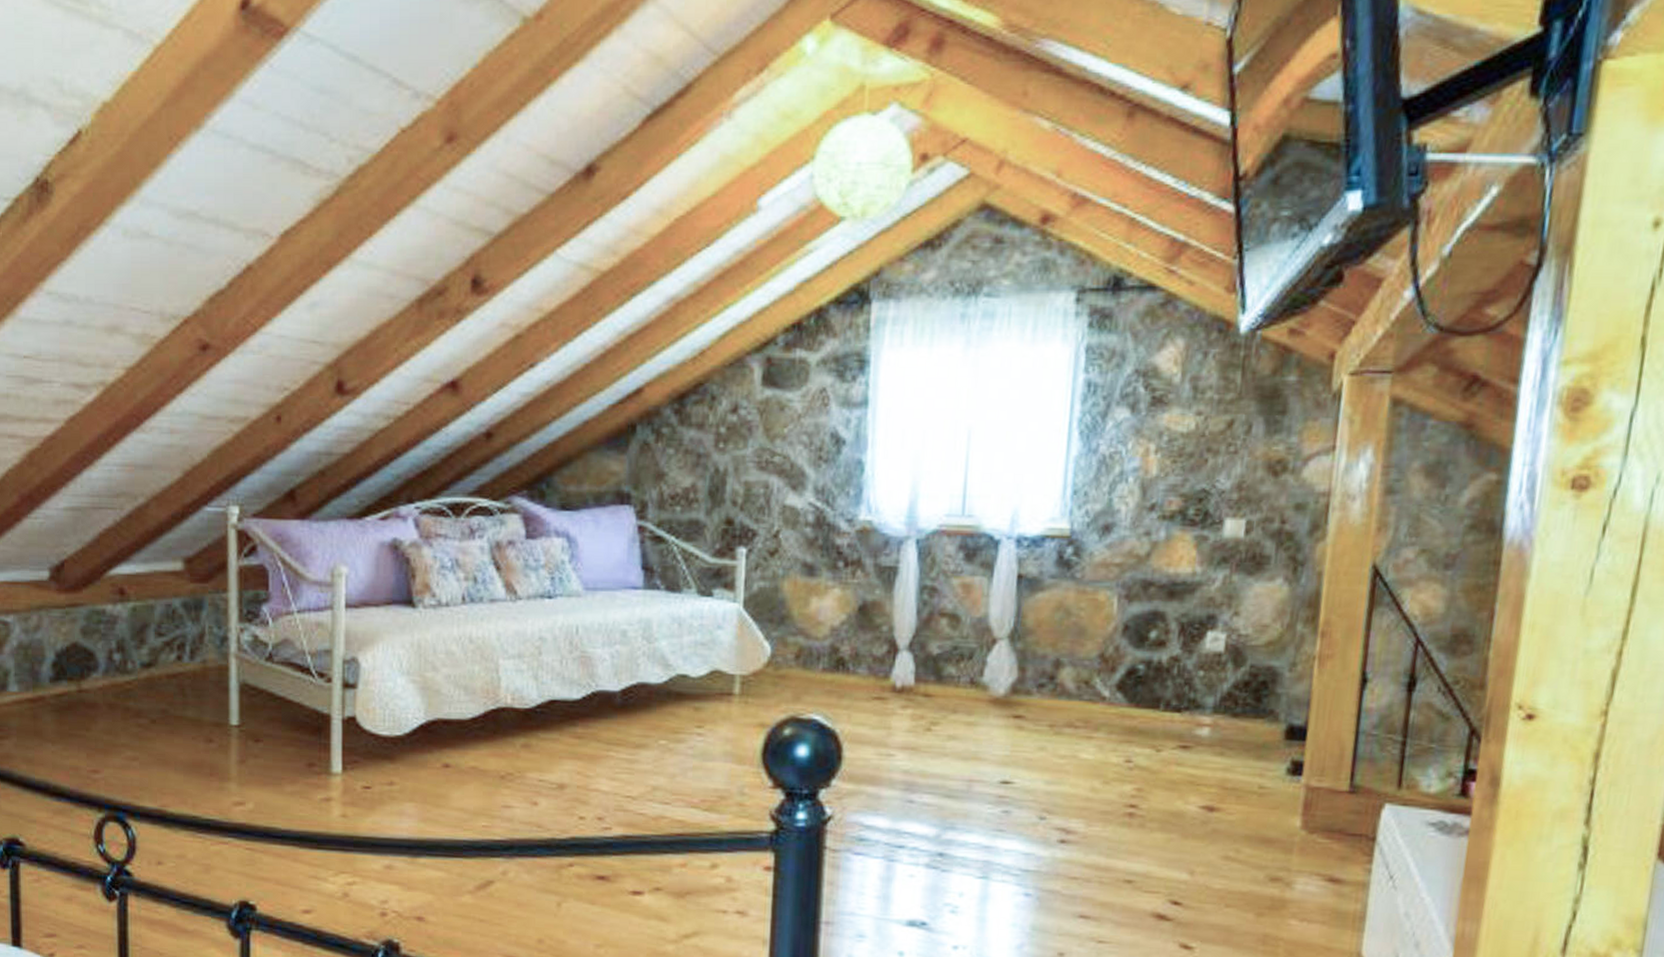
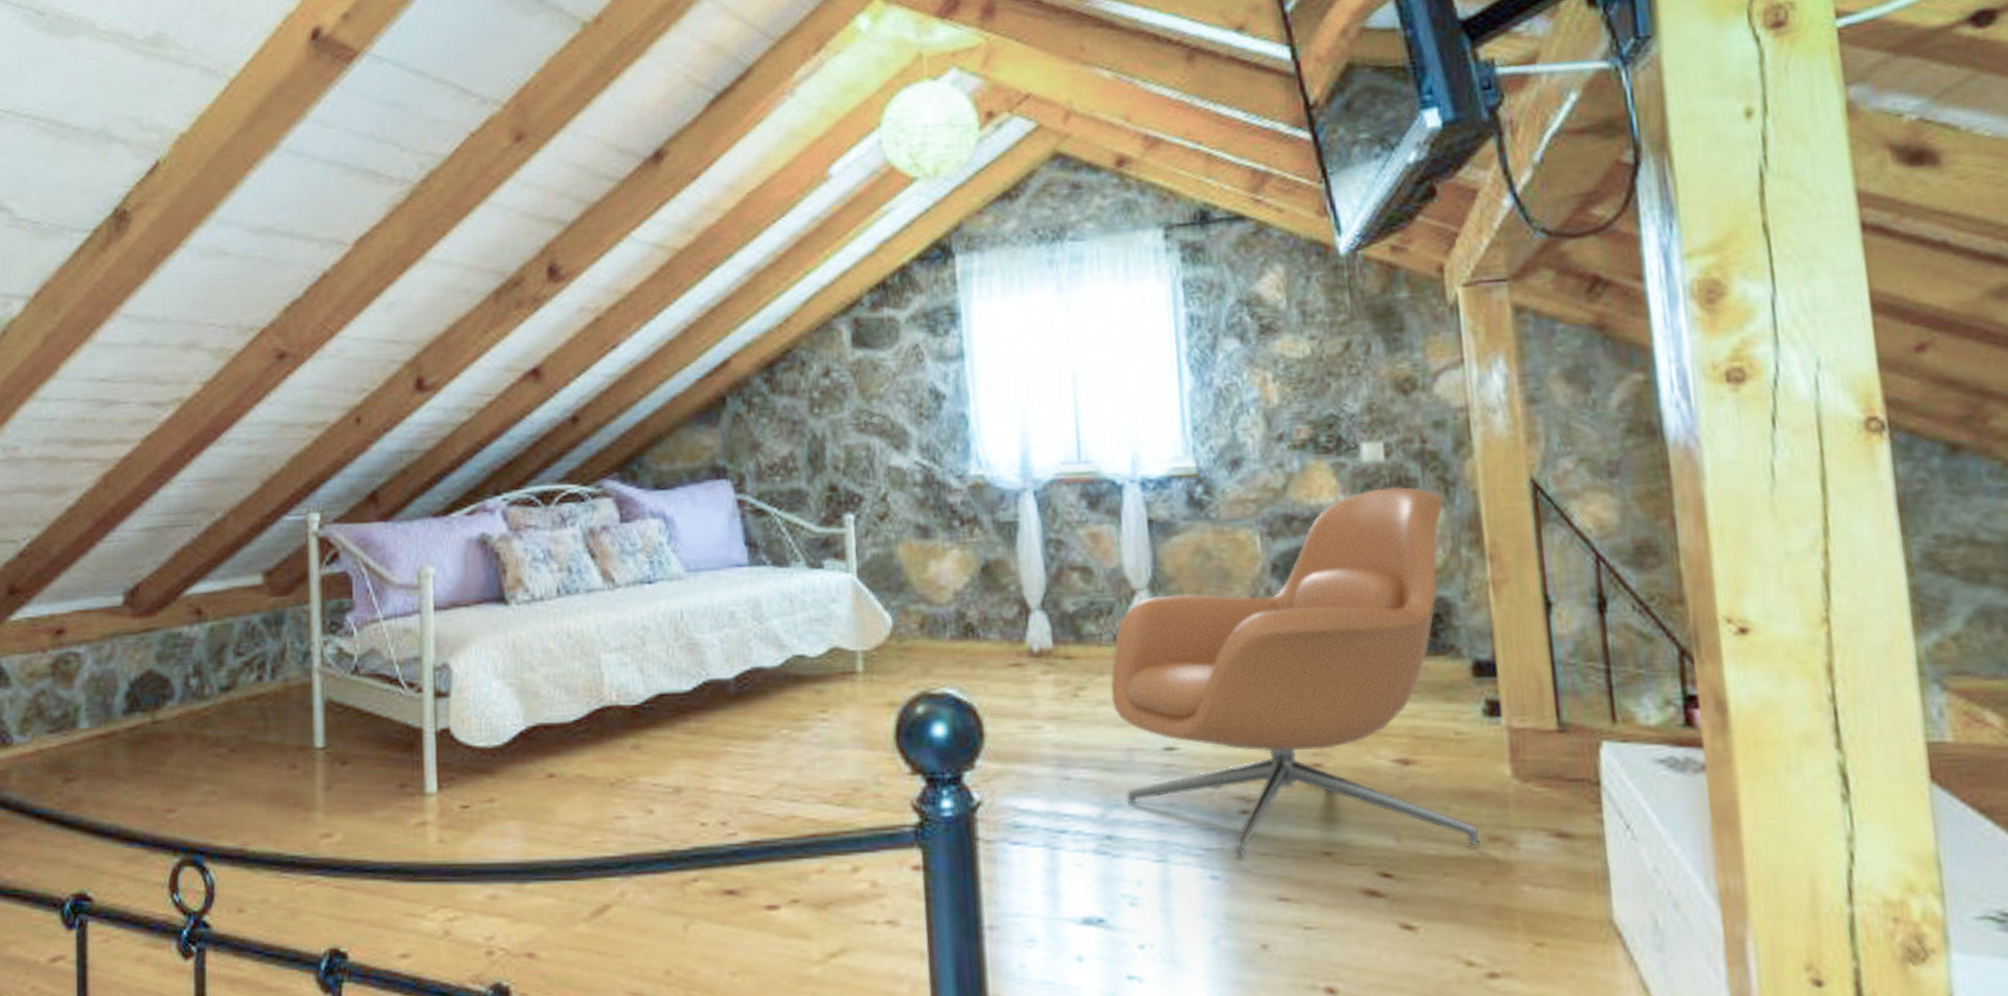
armchair: none [960,562,1291,885] -> present [1110,487,1481,861]

